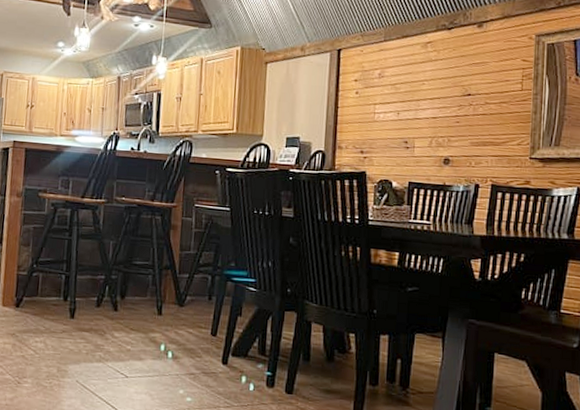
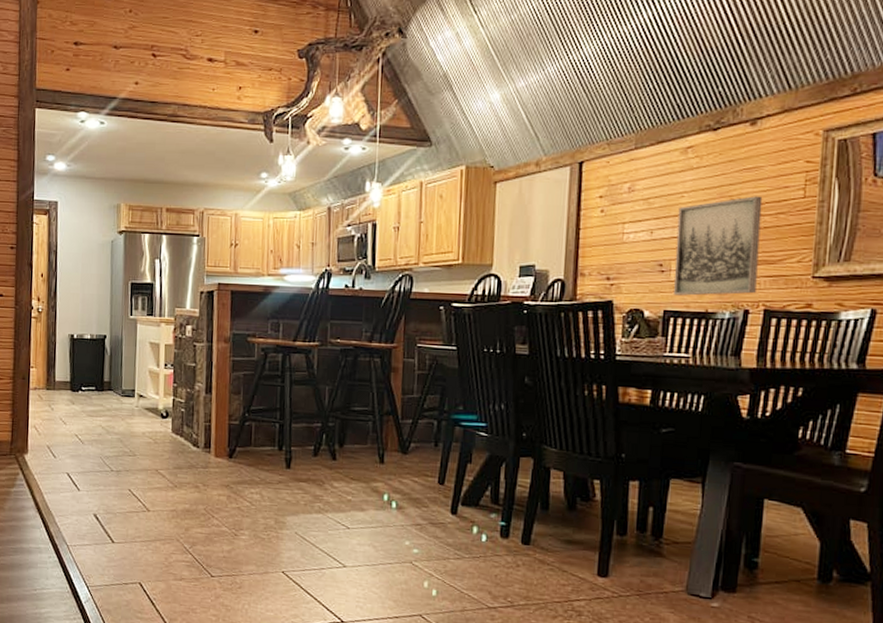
wall art: none [417,86,489,171] -> present [674,196,763,296]

